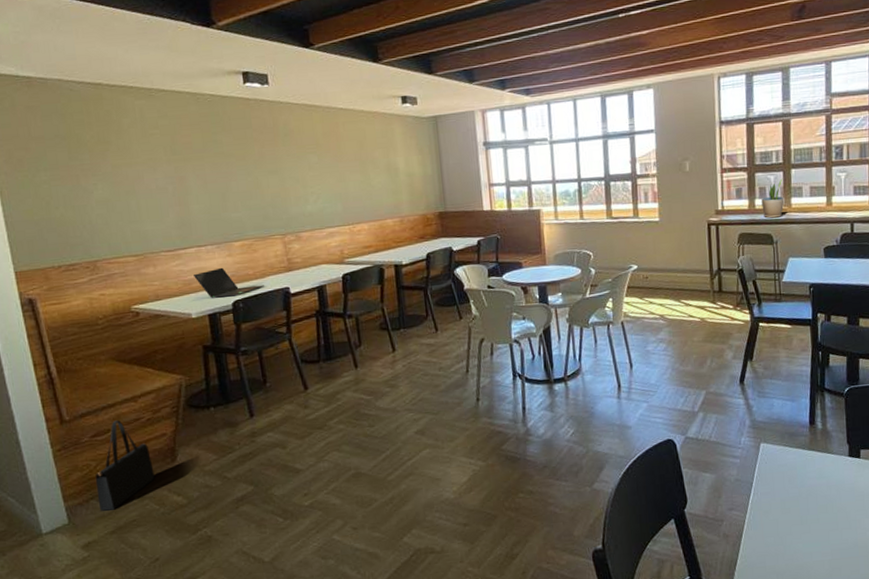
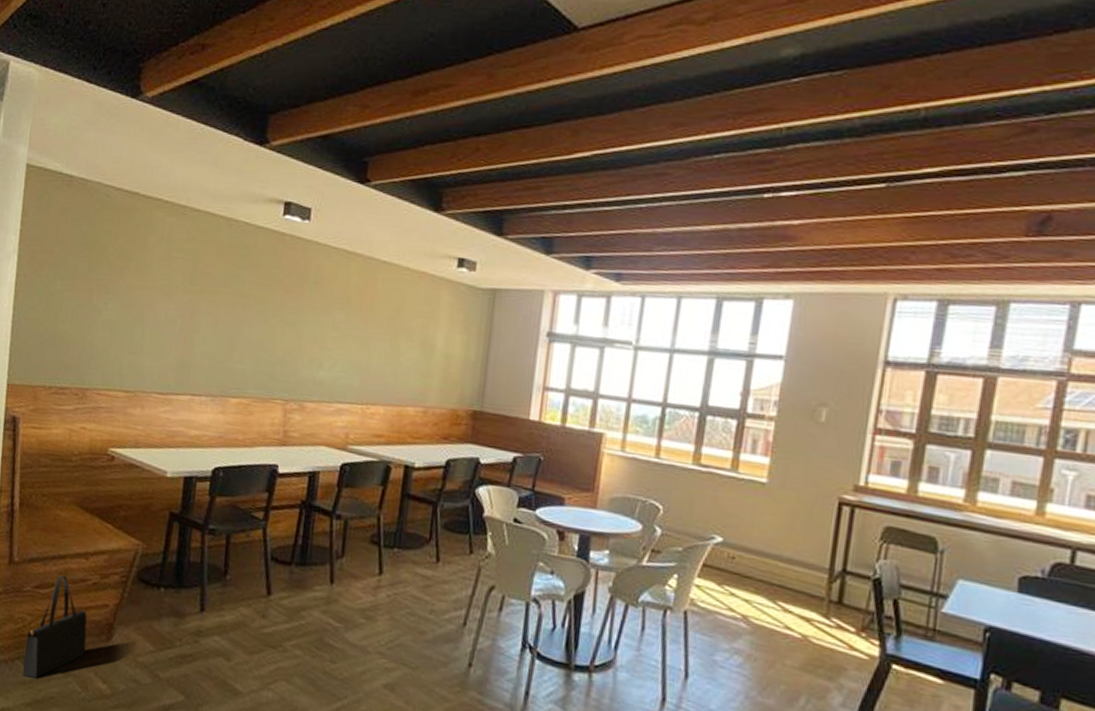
laptop: present [194,267,264,298] -> none [179,424,251,463]
potted plant: present [761,178,785,218] -> none [928,459,970,516]

